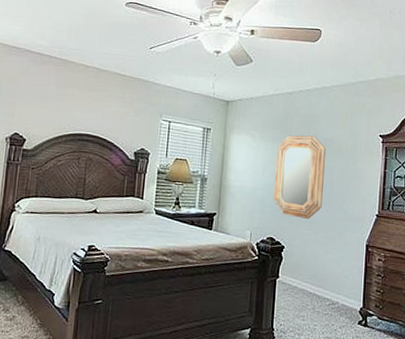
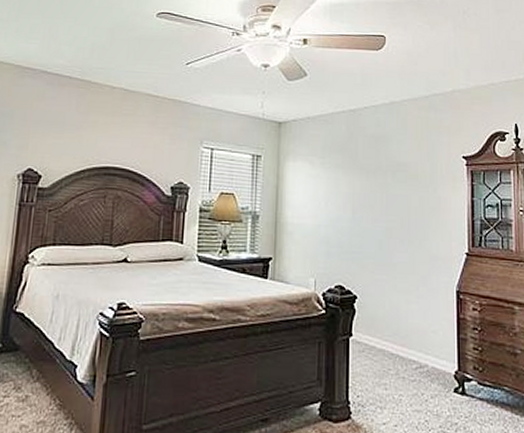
home mirror: present [273,135,327,220] -> none [339,159,401,262]

